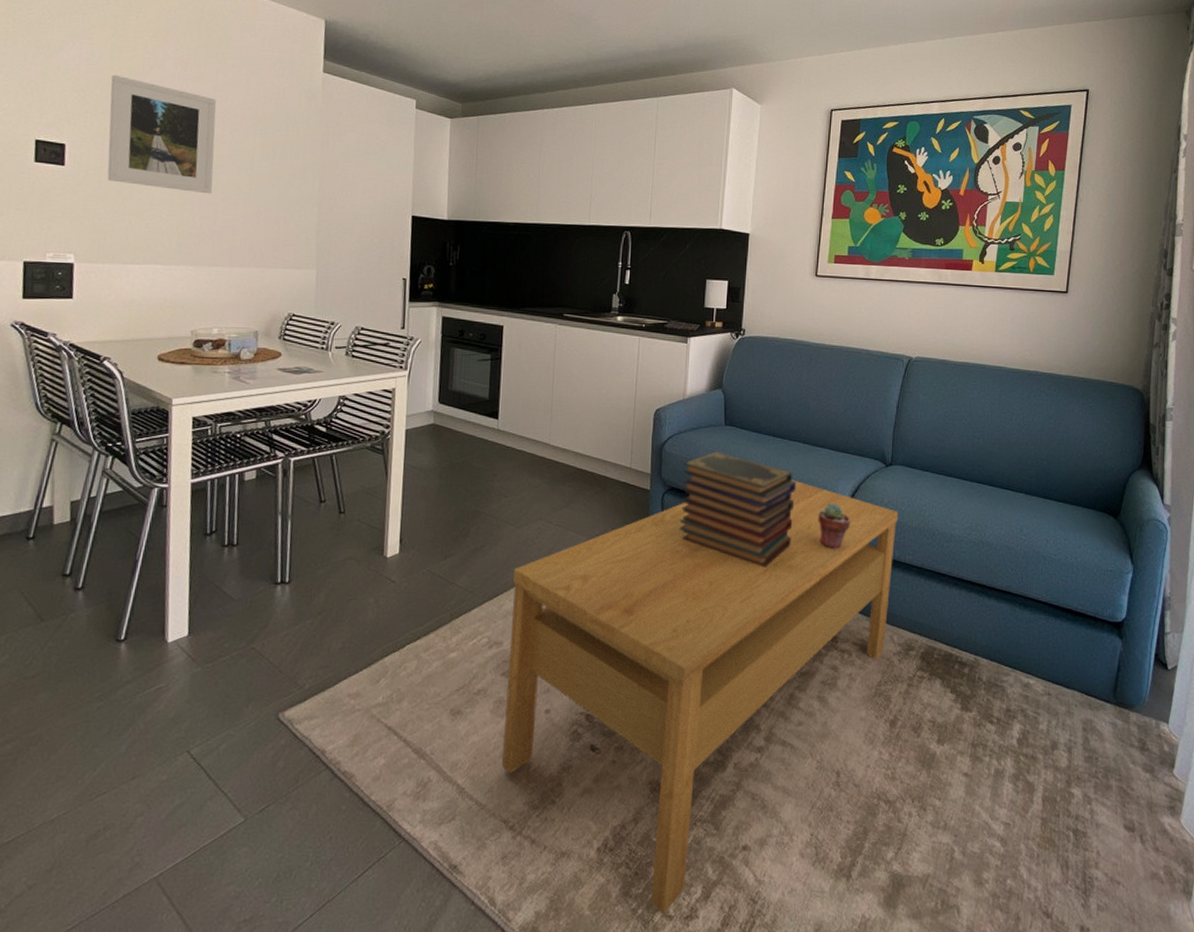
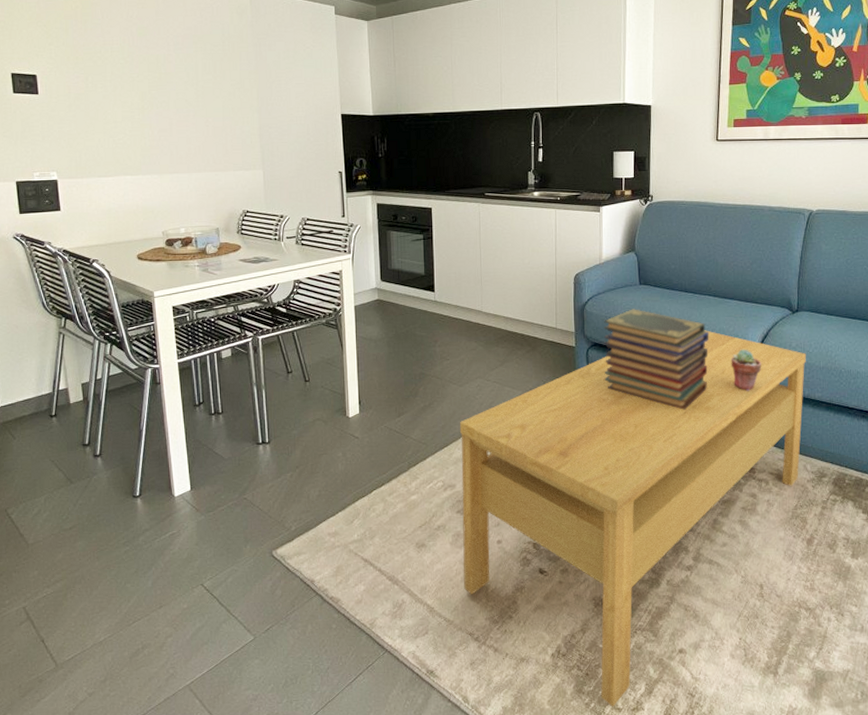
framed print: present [107,74,216,194] -> none [67,8,165,109]

